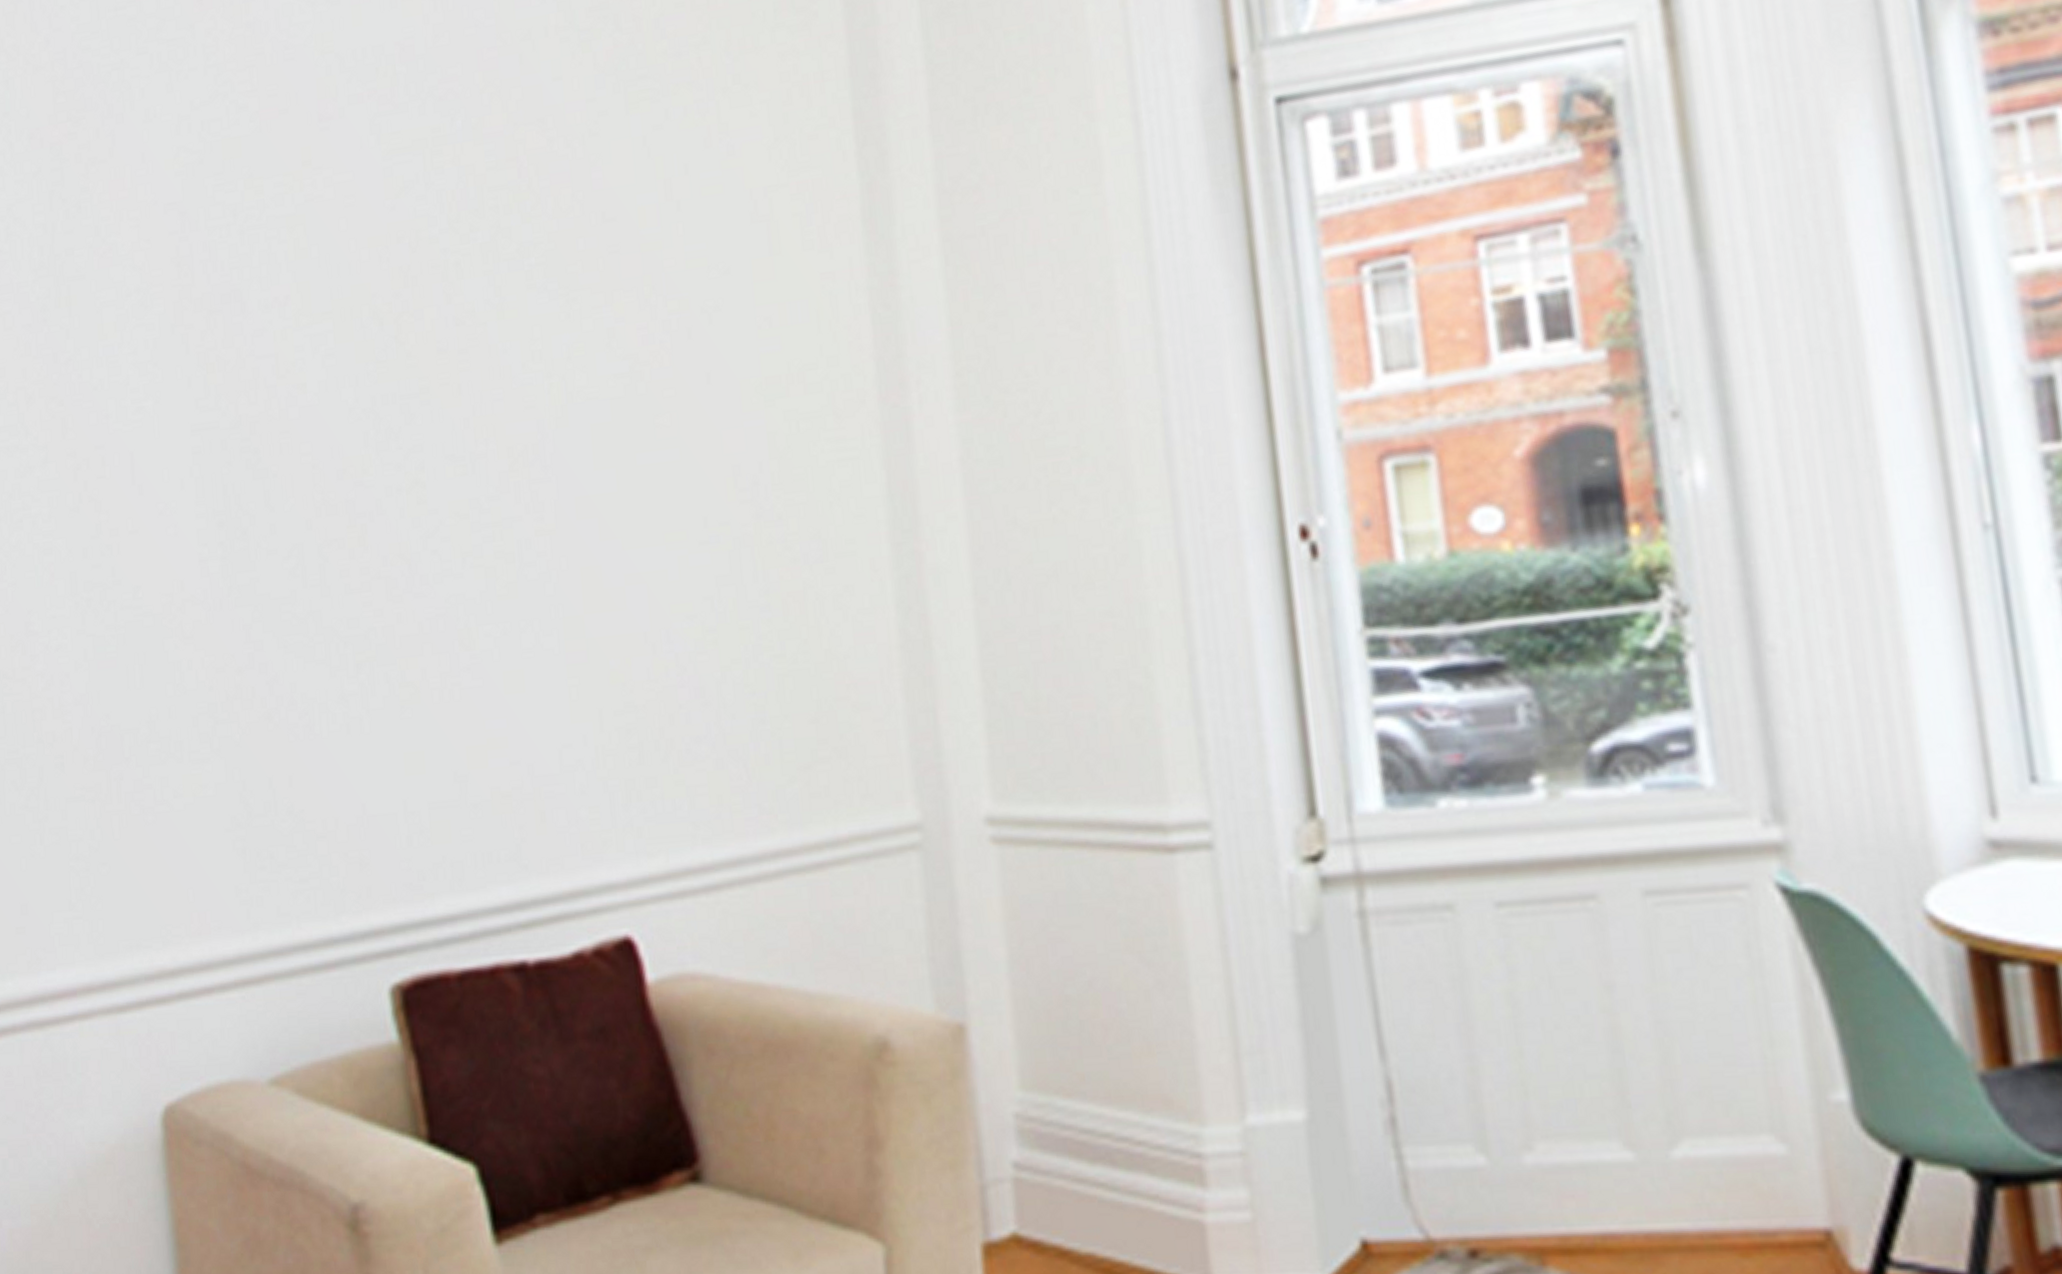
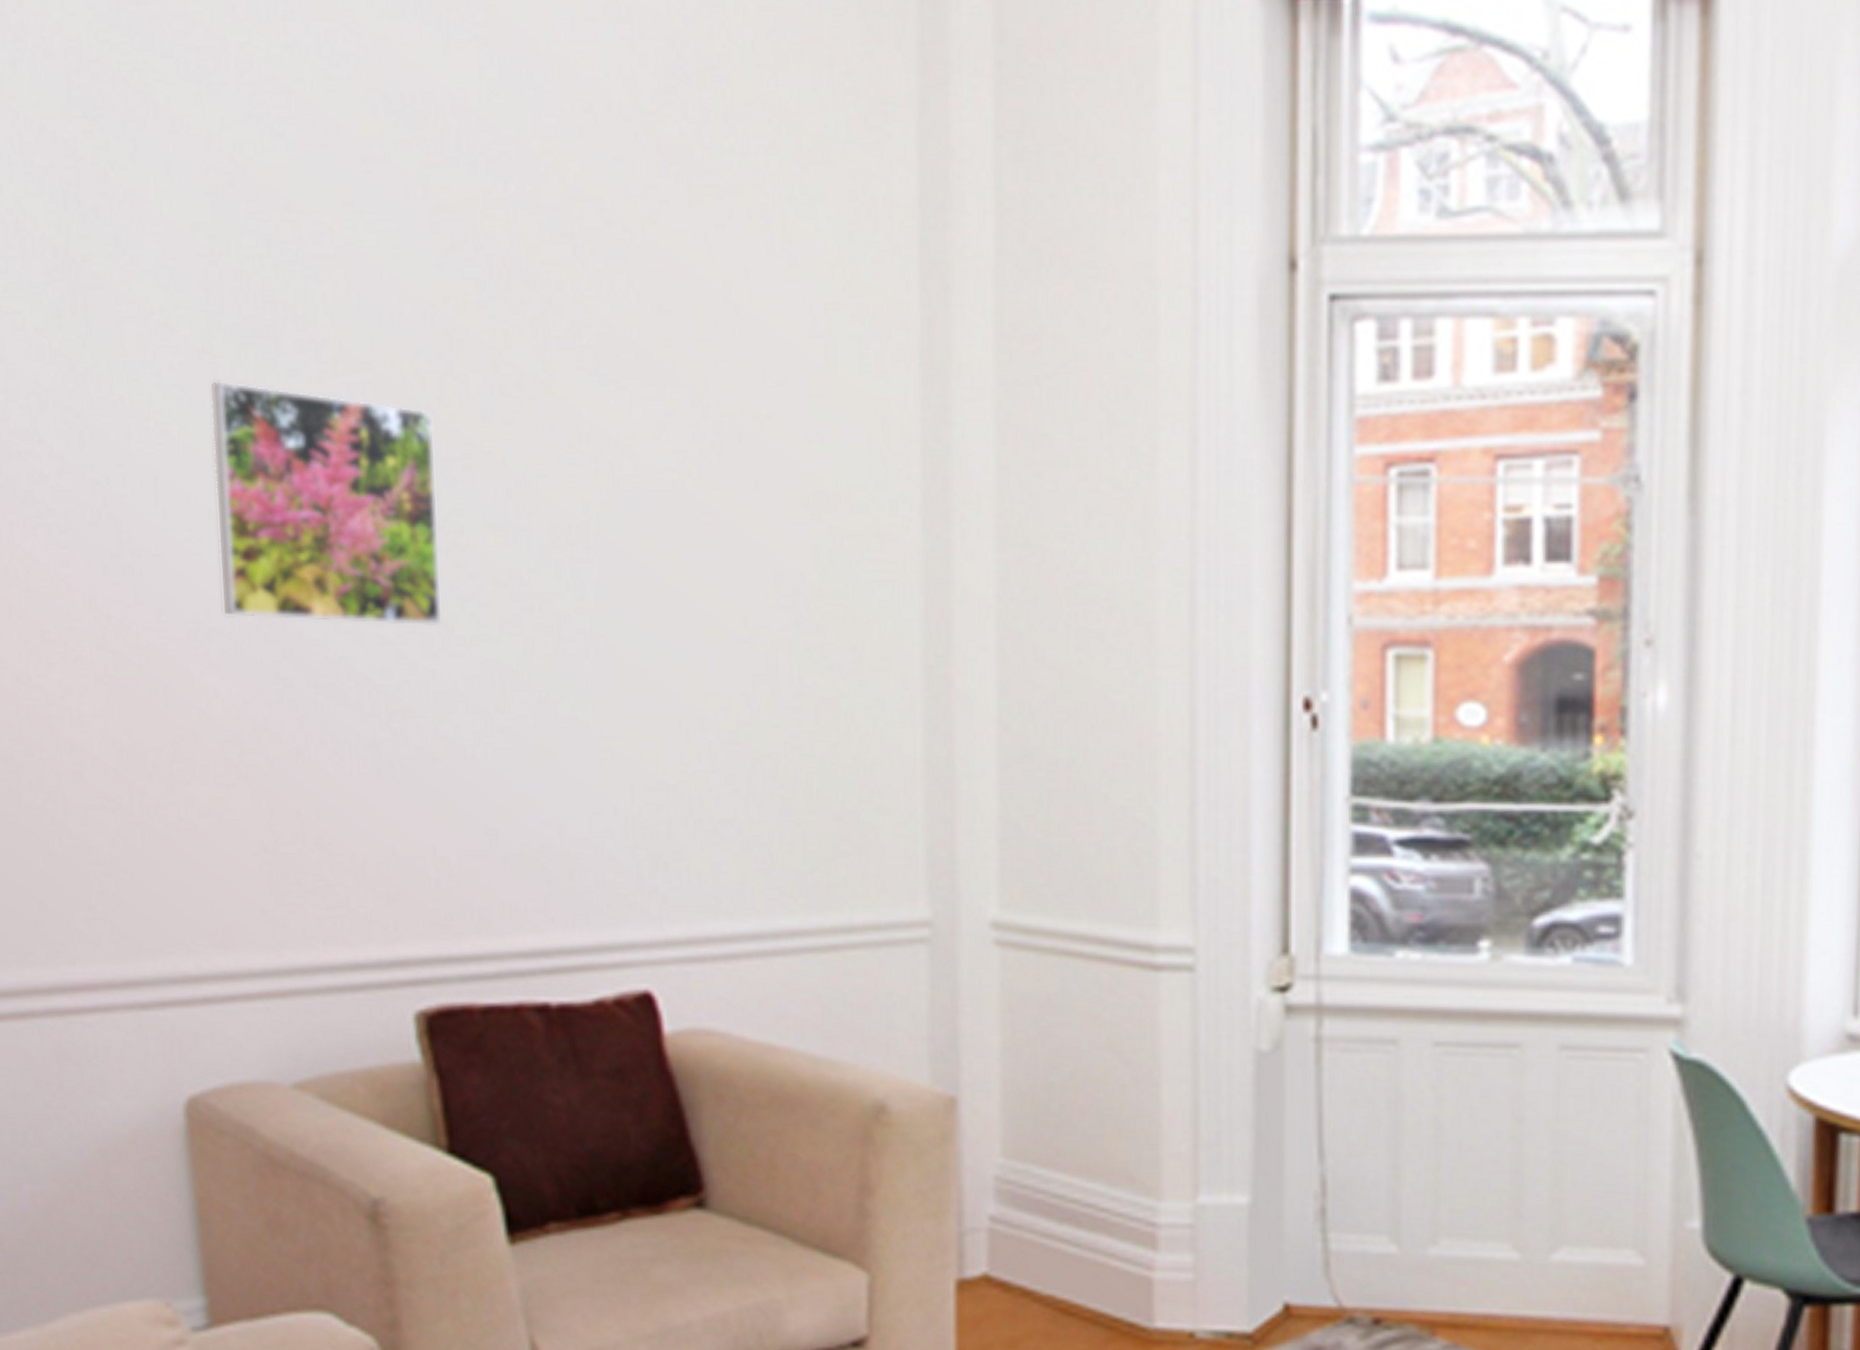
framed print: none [182,349,407,585] -> present [210,380,443,627]

